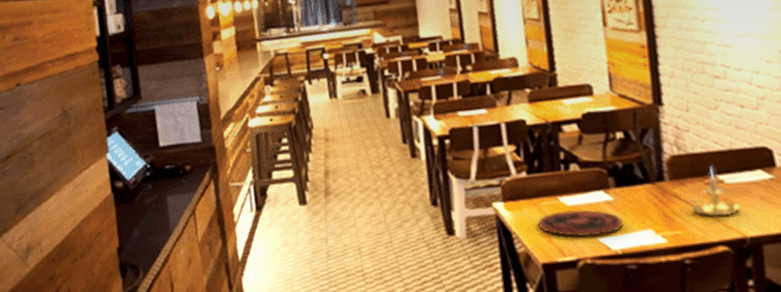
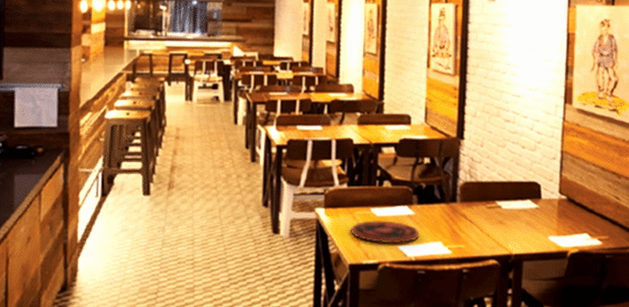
candle holder: present [687,165,741,217] -> none [471,193,511,236]

